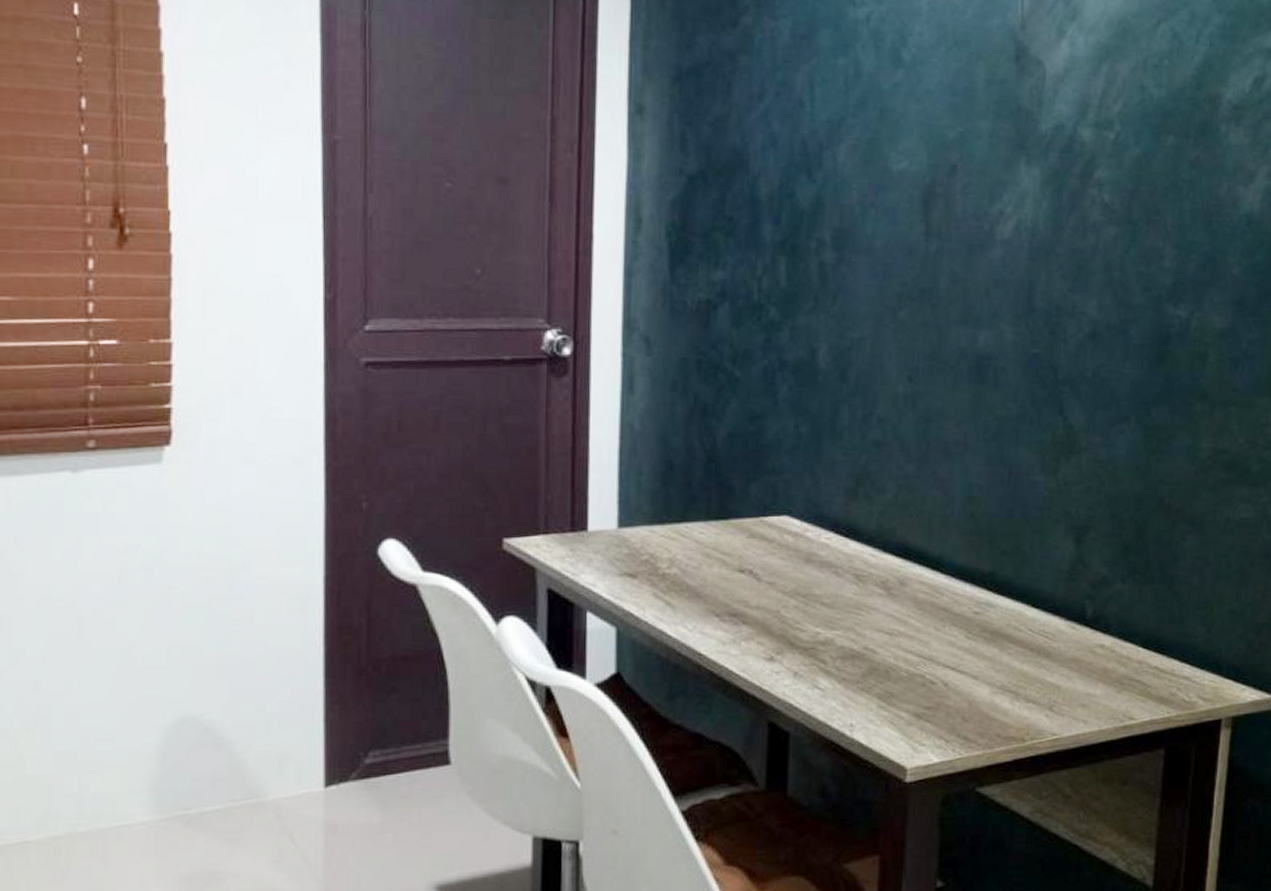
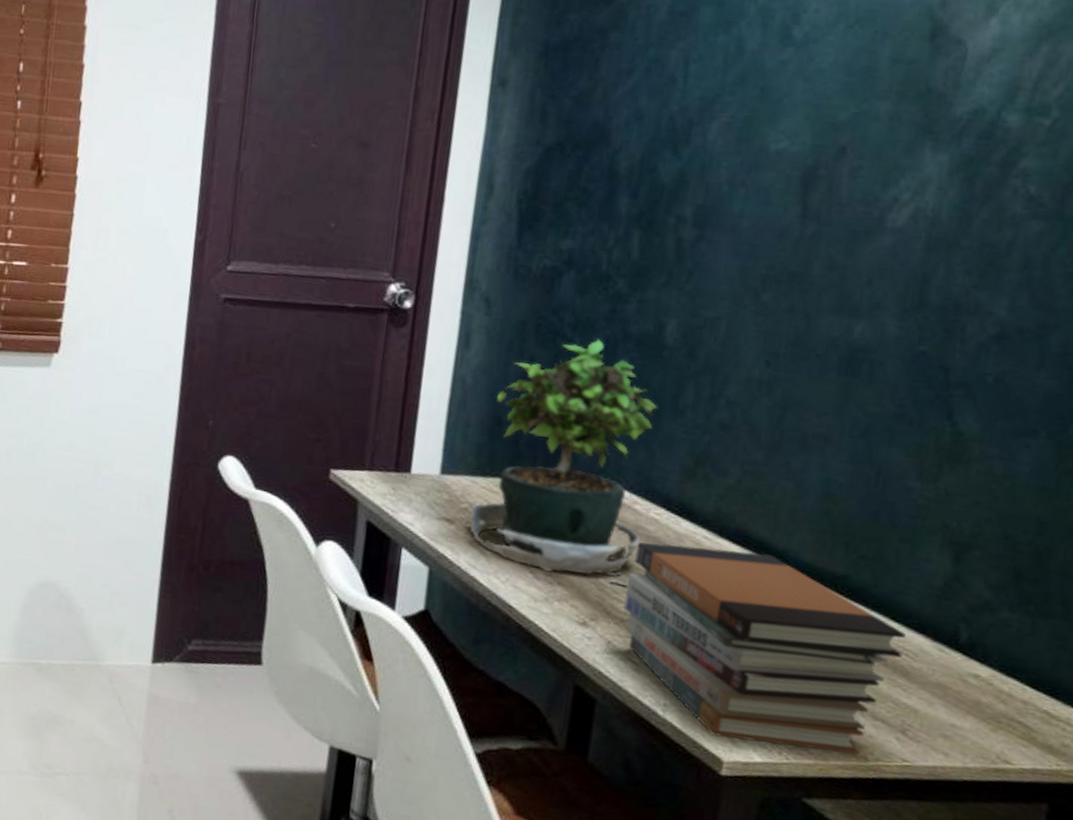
potted plant: none [652,370,819,615] -> present [470,339,659,587]
book stack: none [806,562,1045,746] -> present [623,542,906,754]

